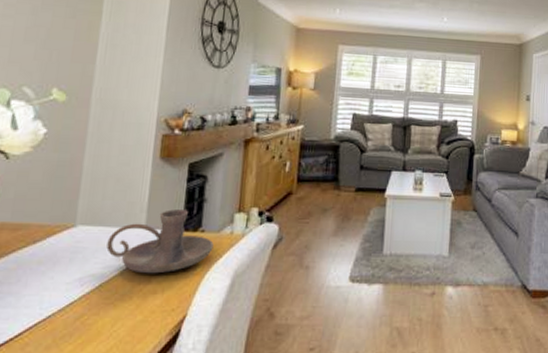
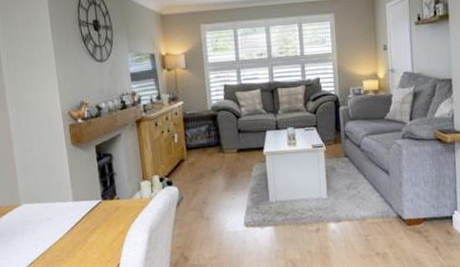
candle holder: present [106,209,214,274] -> none [47,183,129,236]

